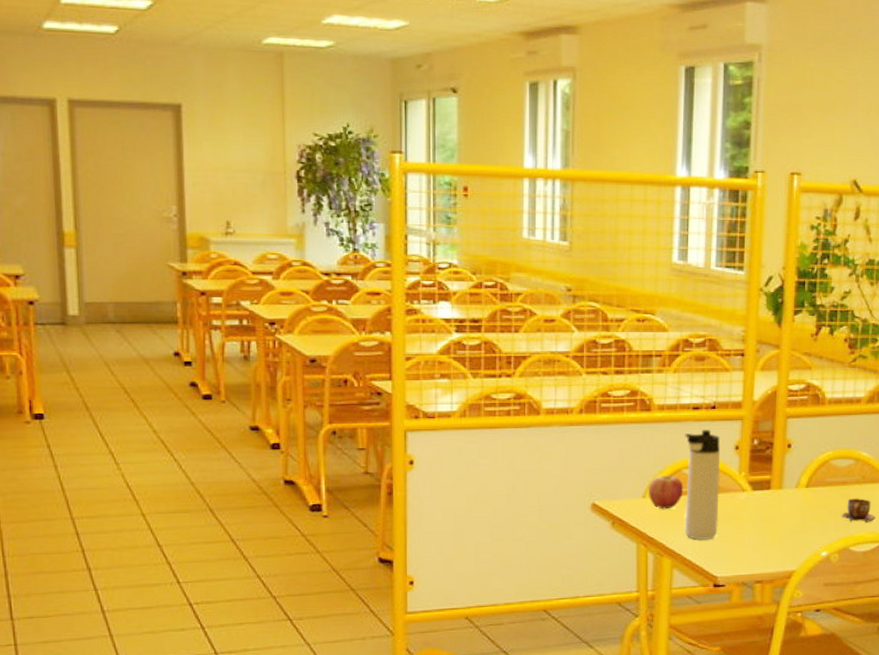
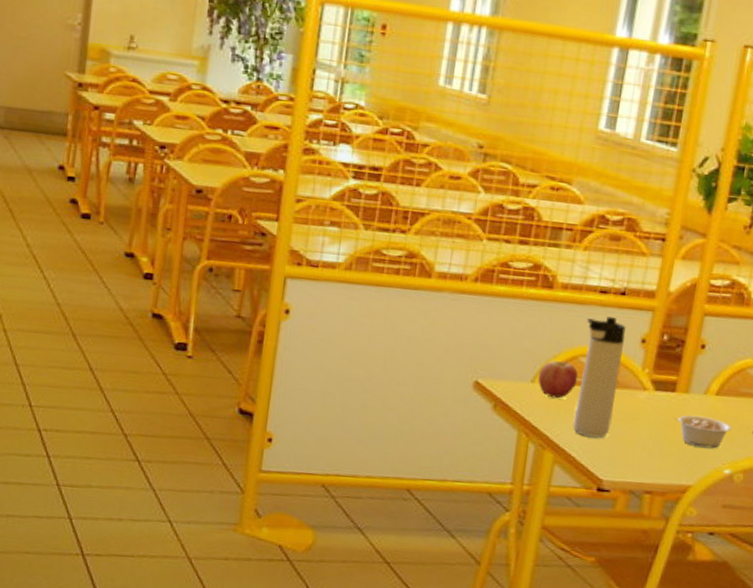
legume: none [773,507,823,536] -> present [674,414,732,449]

